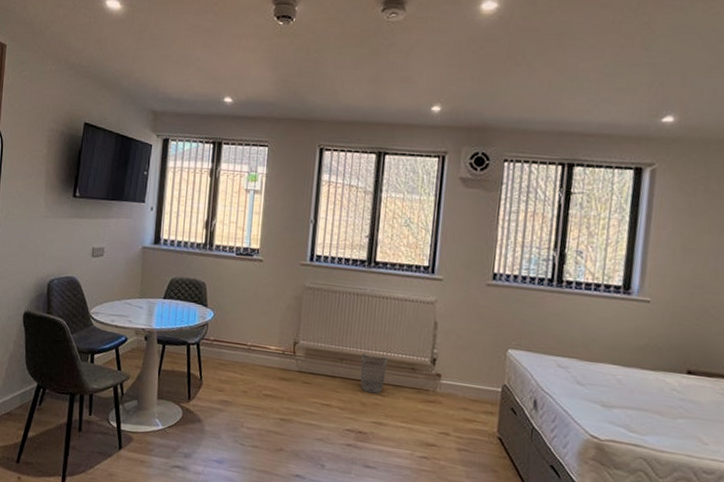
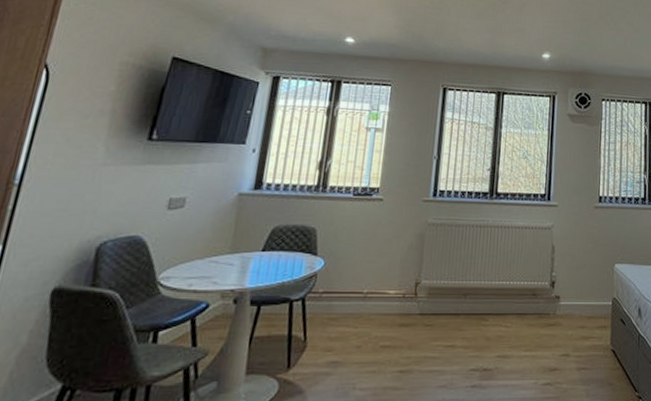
wastebasket: present [360,352,388,394] -> none [484,284,510,326]

